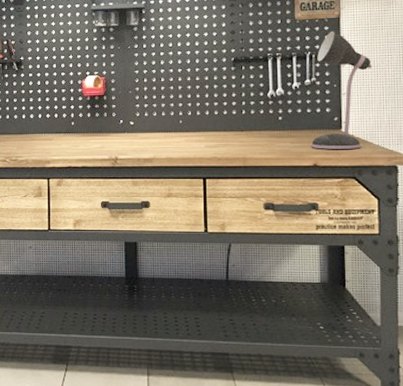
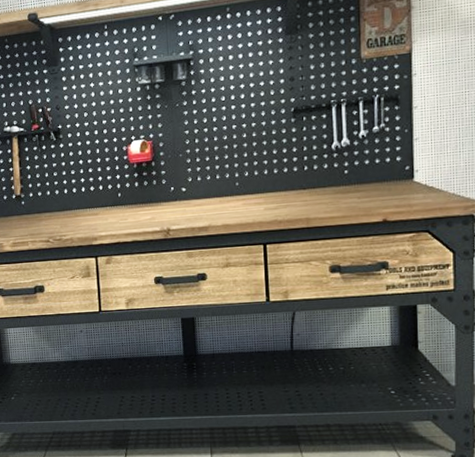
desk lamp: present [310,30,373,149] -> none [379,68,448,203]

